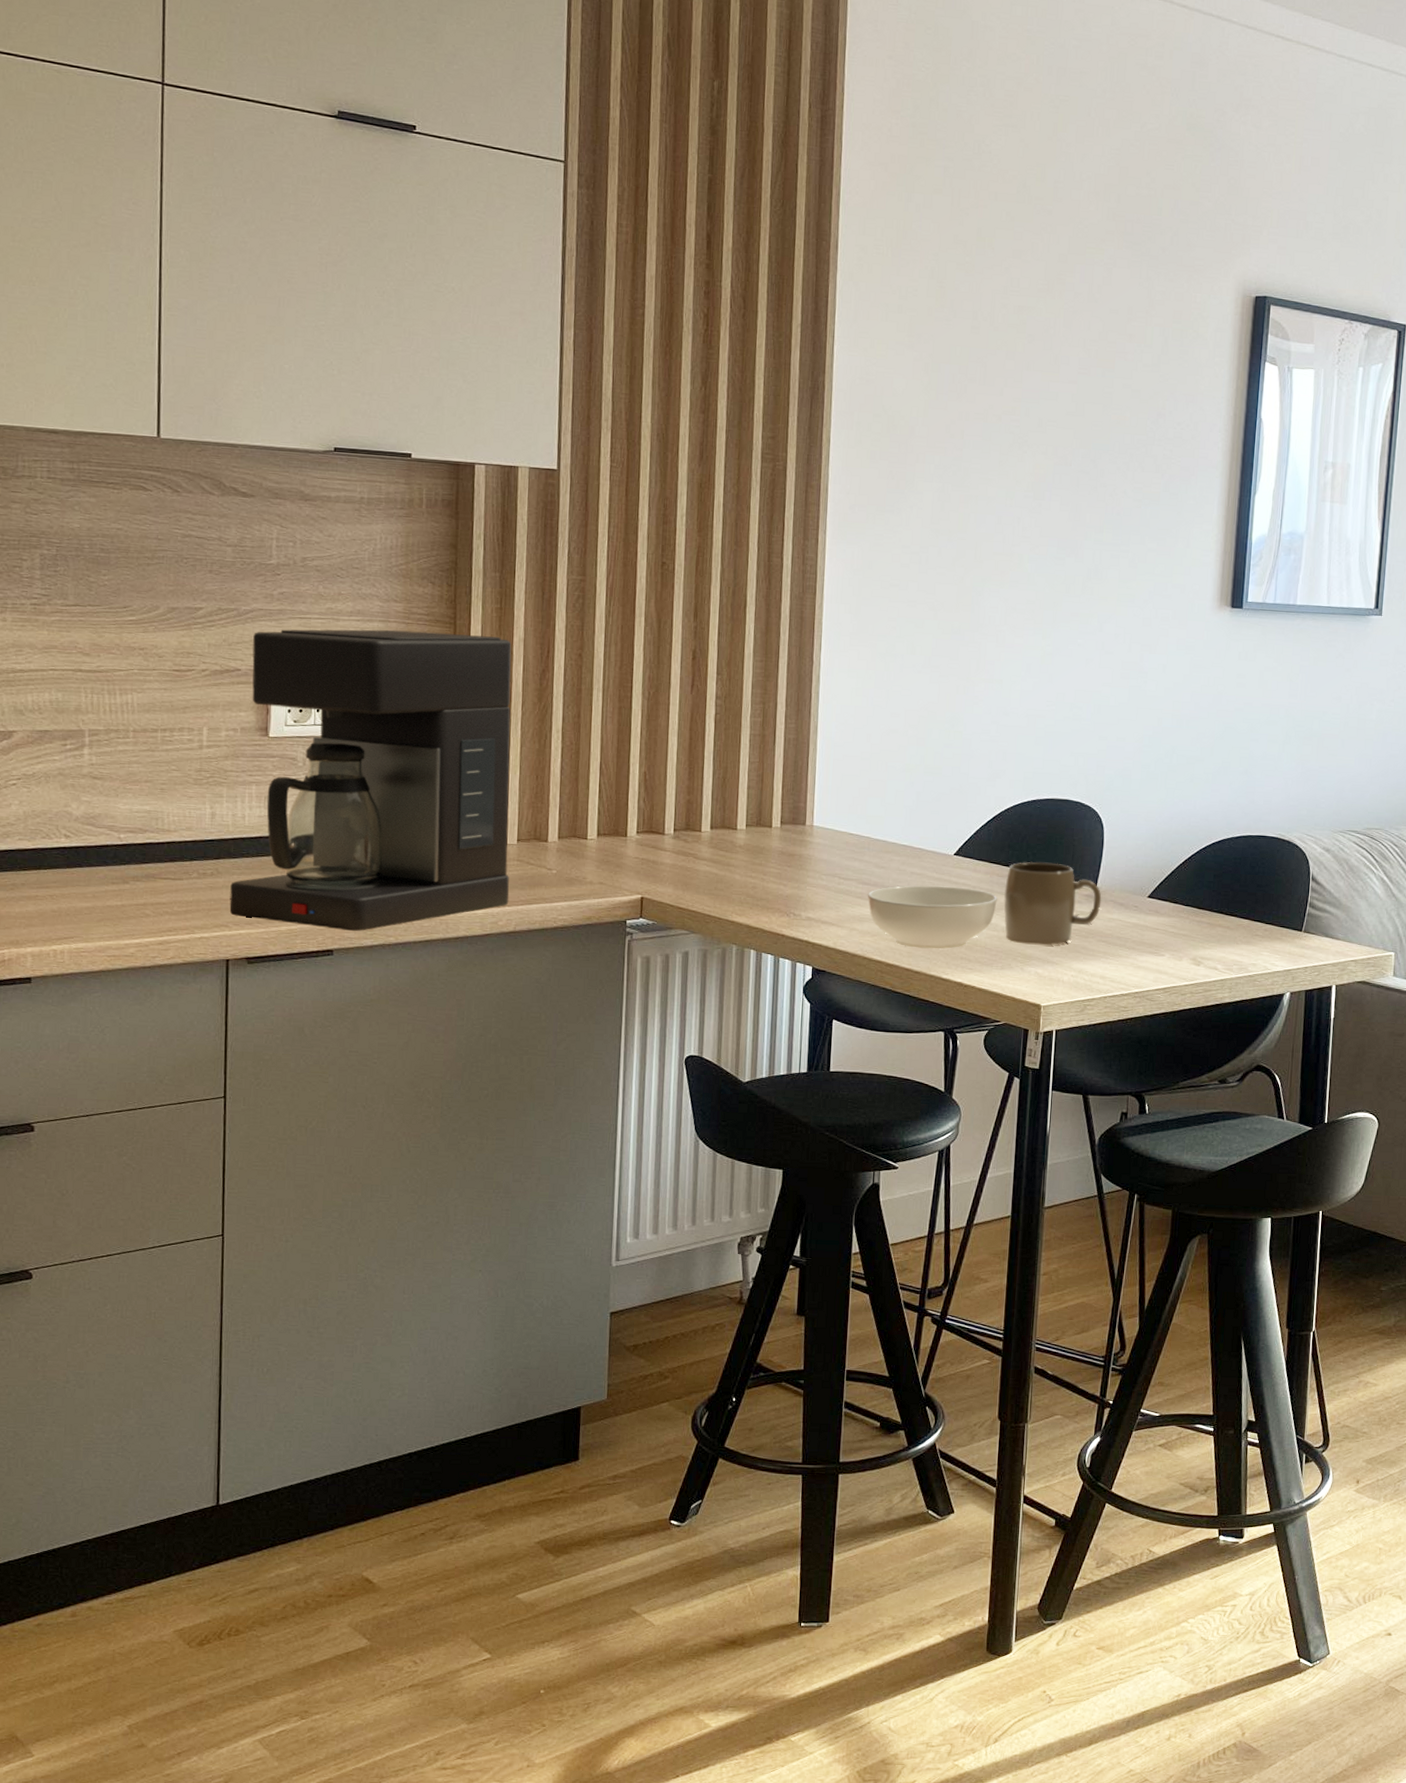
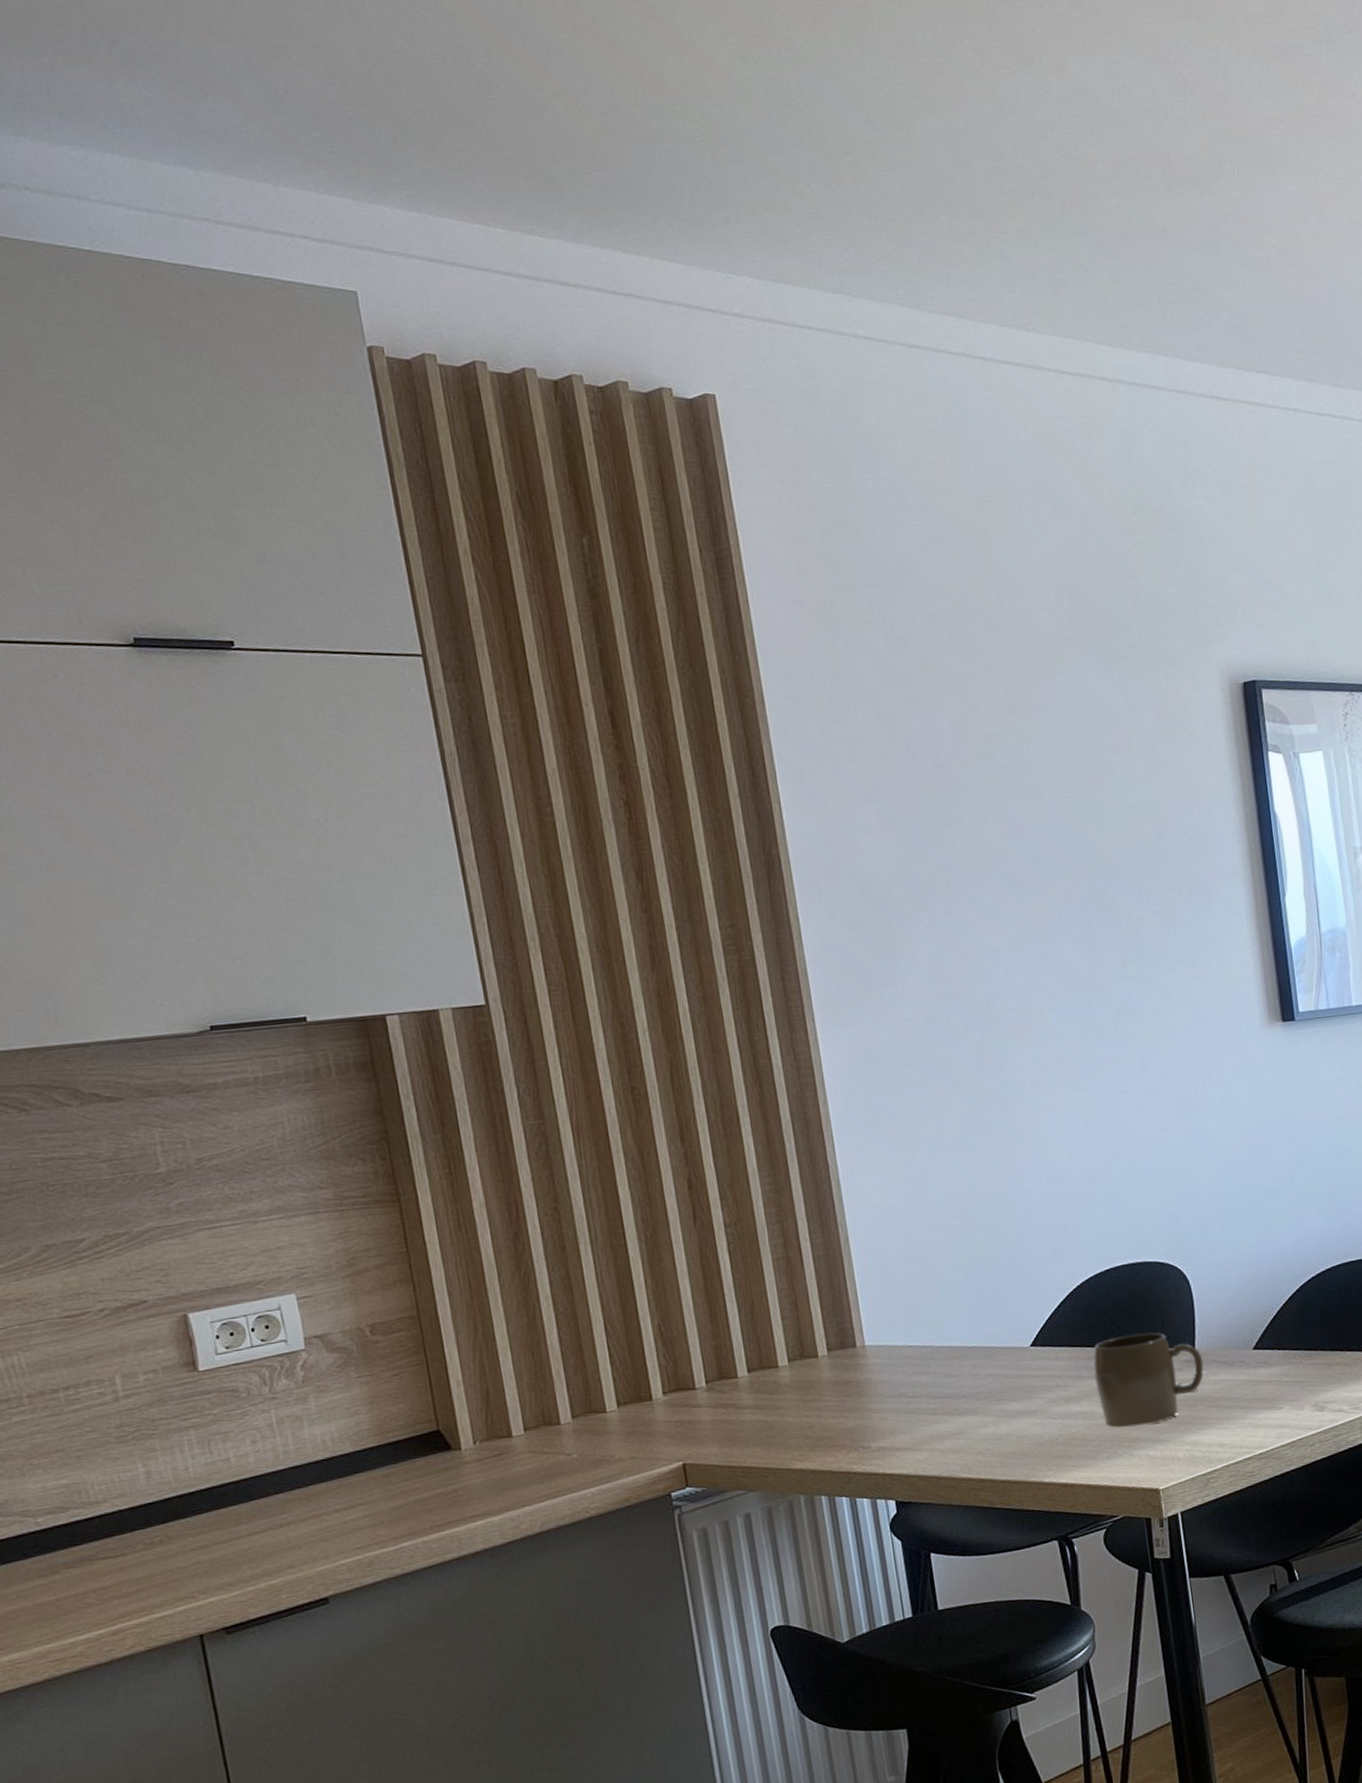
coffee maker: present [229,629,512,932] -> none [155,1206,529,1584]
bowl: present [867,885,997,949] -> none [941,1378,1089,1457]

